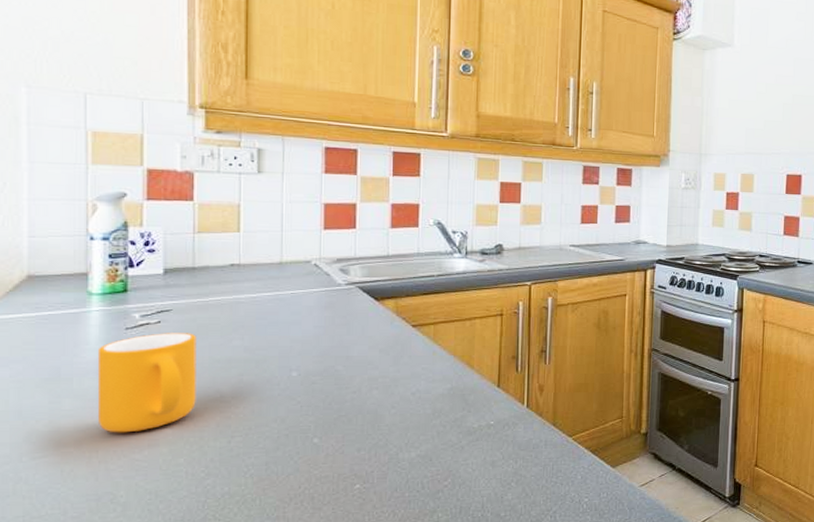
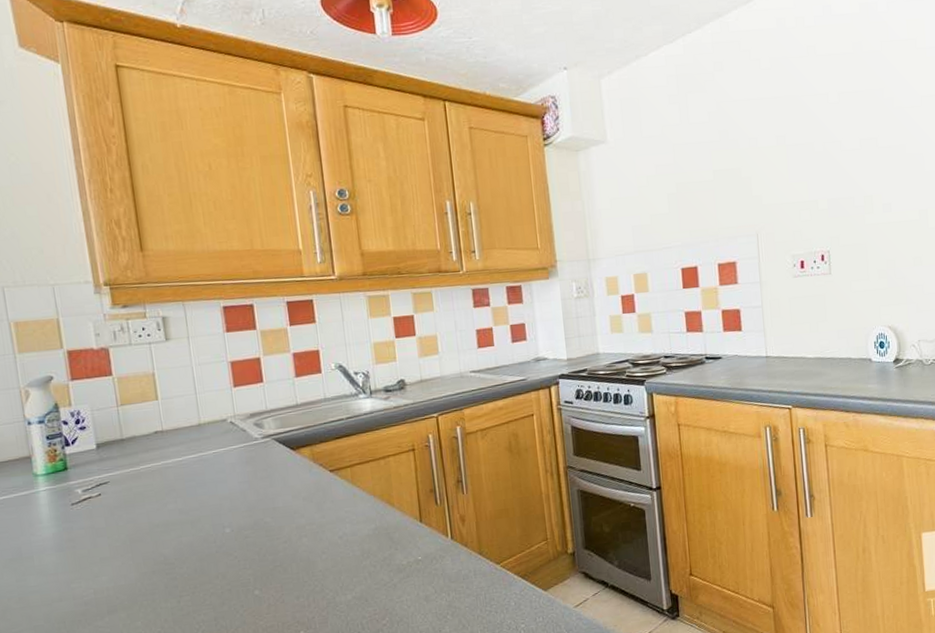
mug: present [97,333,197,433] -> none [50,502,144,604]

